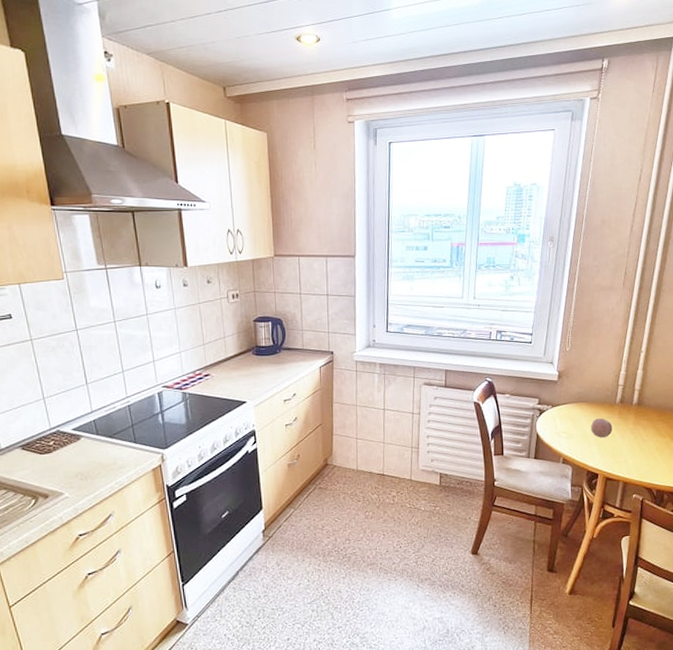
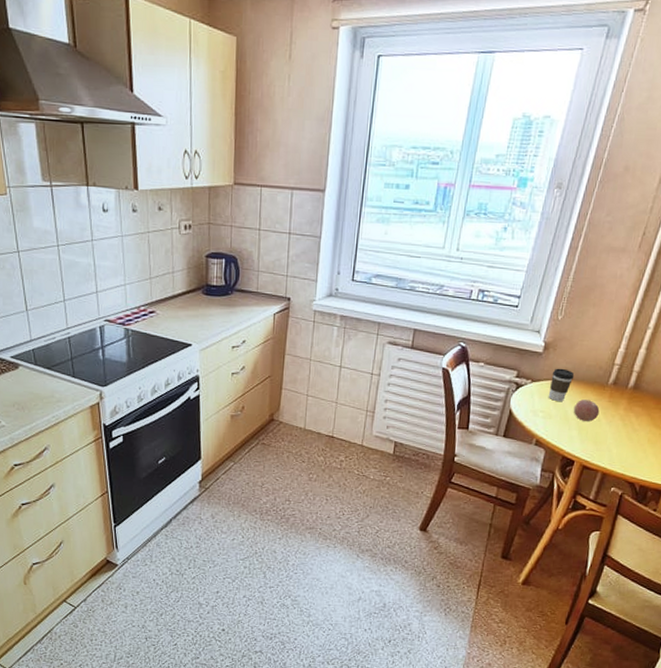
coffee cup: none [567,393,587,422] -> present [548,368,575,401]

